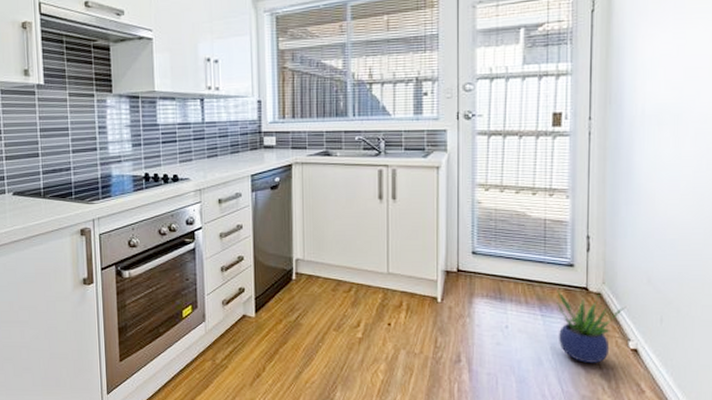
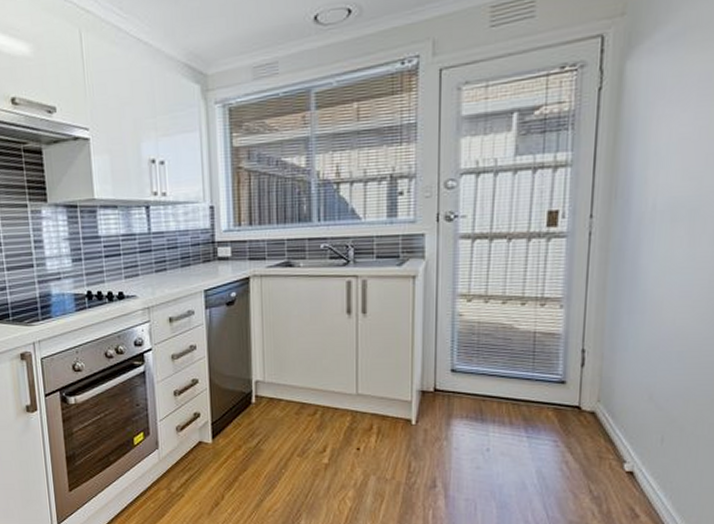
potted plant: present [557,289,626,363] -> none [544,409,622,487]

